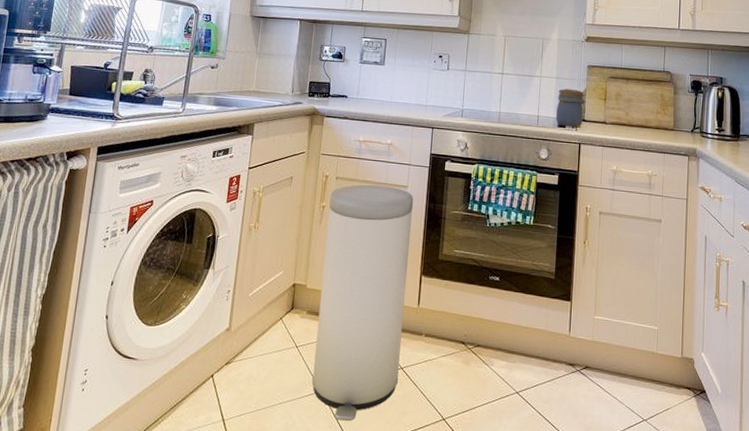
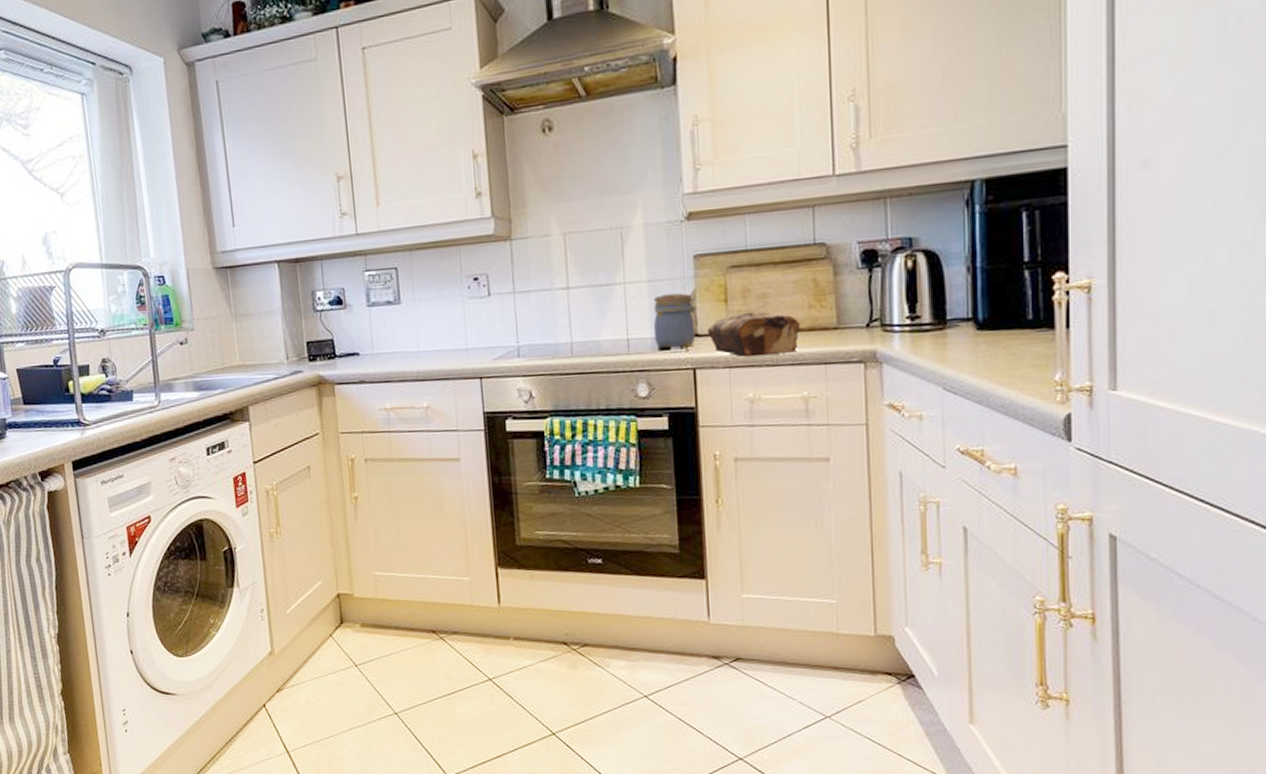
pedal bin: present [312,184,414,421] -> none [361,461,489,743]
bread loaf: none [591,109,651,142] -> present [707,311,801,356]

